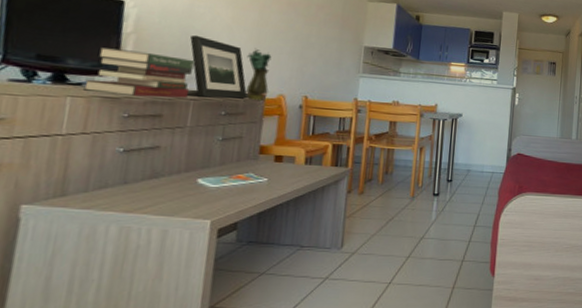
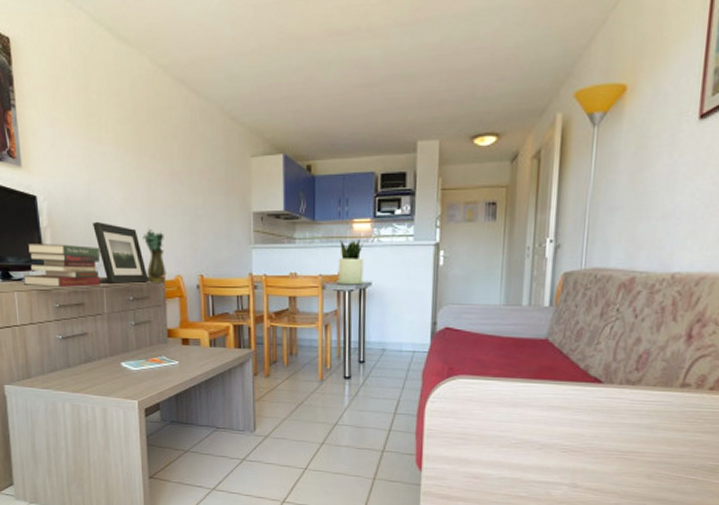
planter: none [431,77,457,116] -> present [334,240,365,285]

